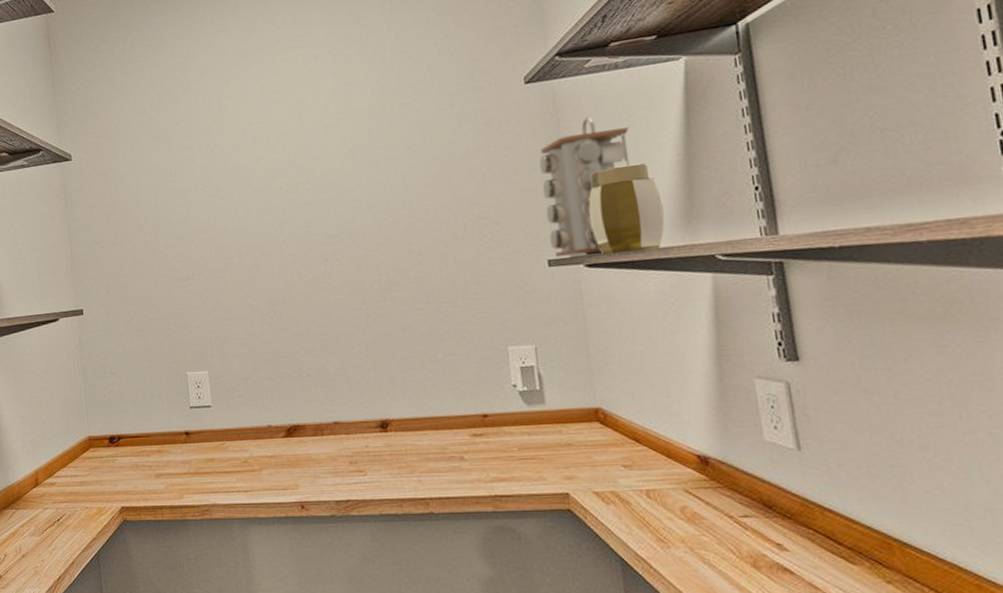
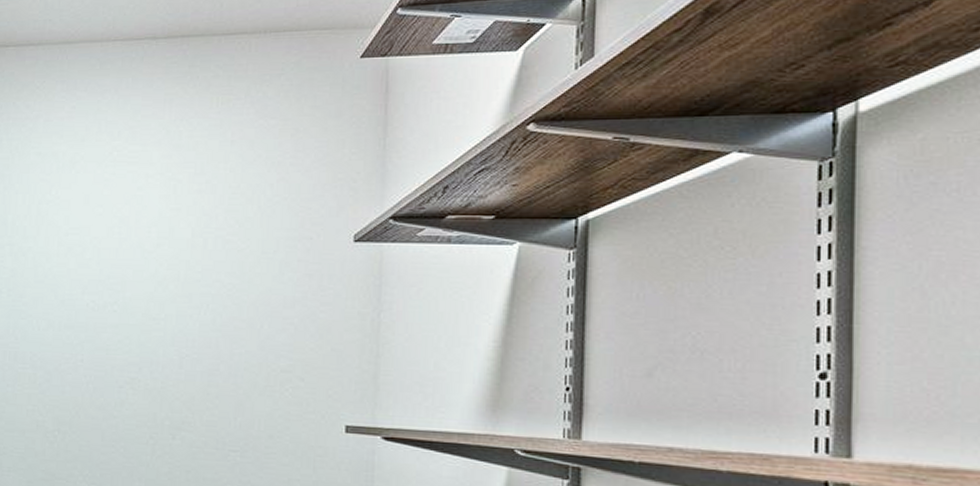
spice rack: present [539,116,654,259] -> none [351,286,467,431]
jar: present [588,164,665,256] -> none [394,343,471,434]

